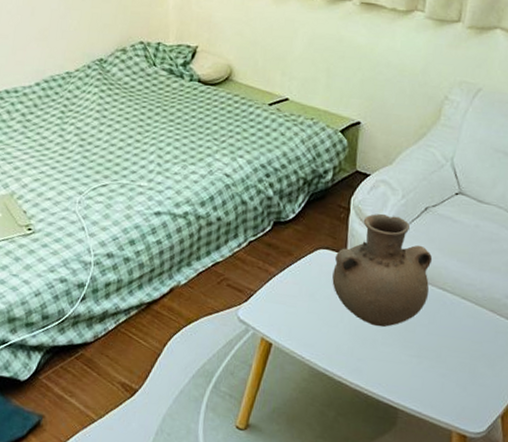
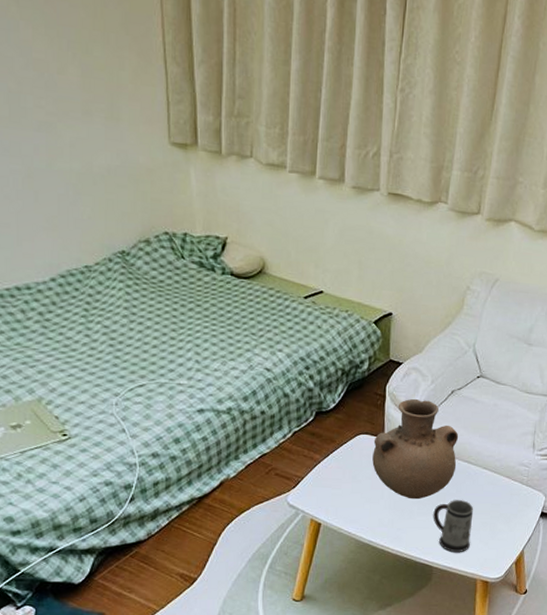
mug: none [400,331,450,396] -> present [433,499,474,553]

